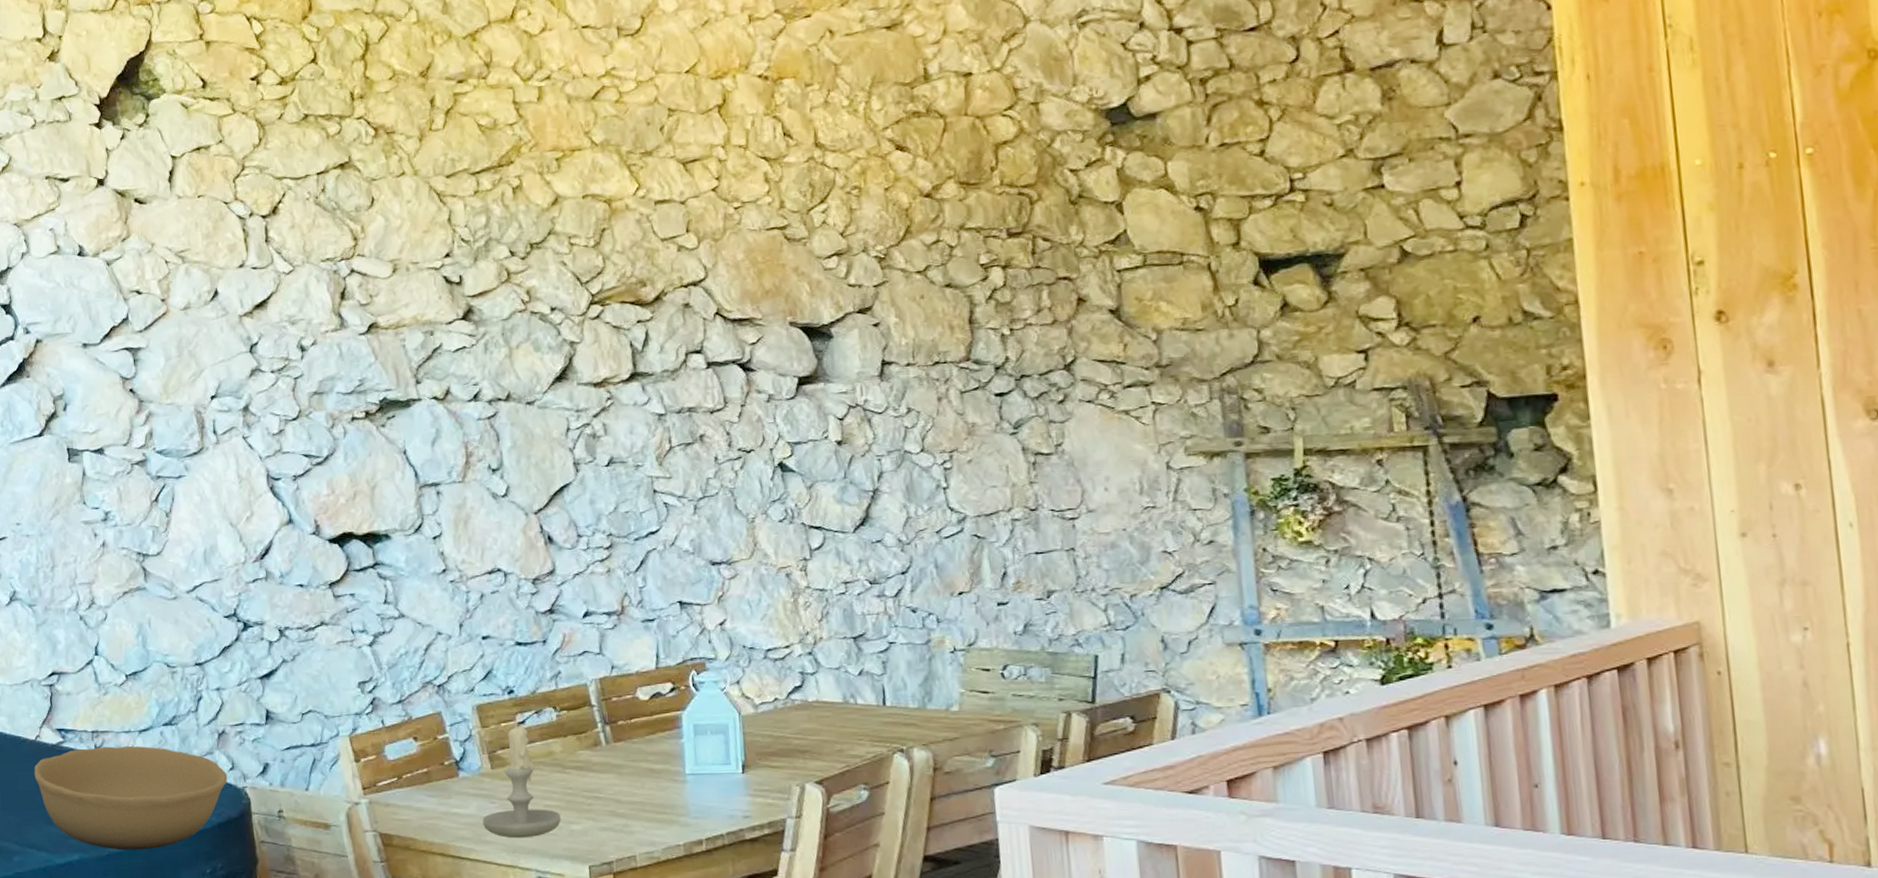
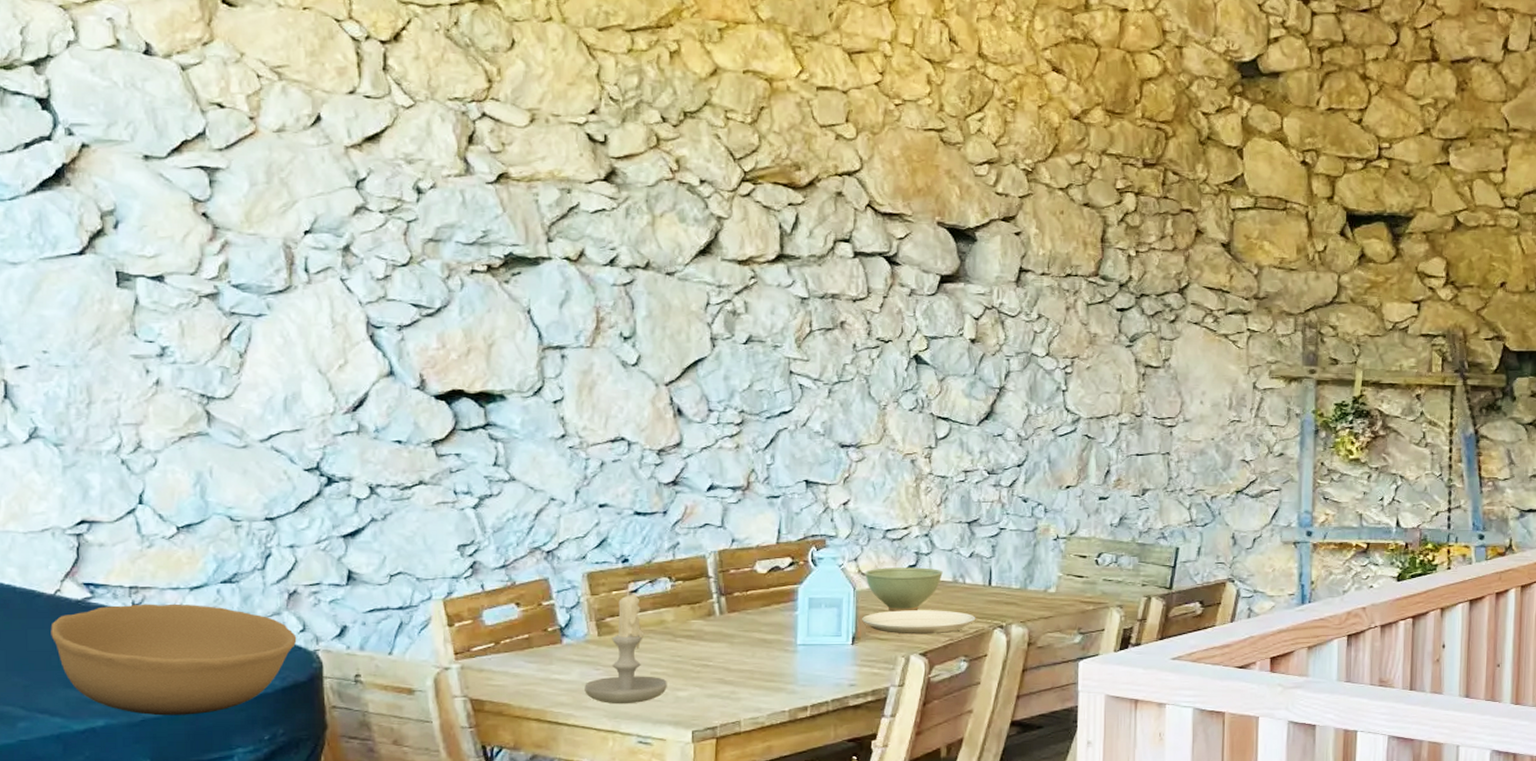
bowl: none [749,688,832,737] -> present [865,567,943,612]
plate: none [750,734,873,761] -> present [862,610,976,635]

